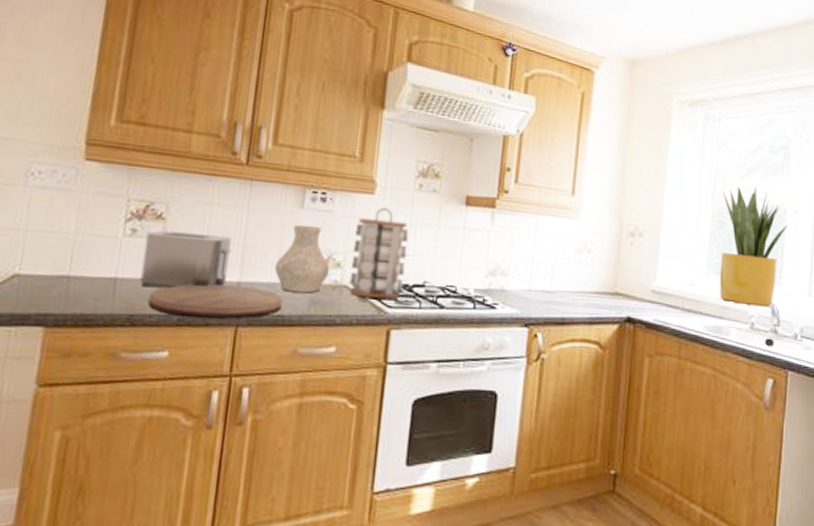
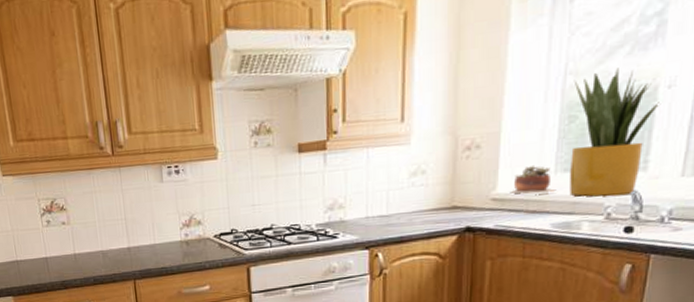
toaster: present [139,230,232,289] -> none [57,215,119,261]
cutting board: present [148,284,283,319] -> none [71,250,163,278]
vase: present [274,224,330,294] -> none [151,194,194,250]
spice rack: present [349,207,409,300] -> none [207,168,254,246]
succulent plant: none [669,262,709,294] -> present [511,164,557,195]

